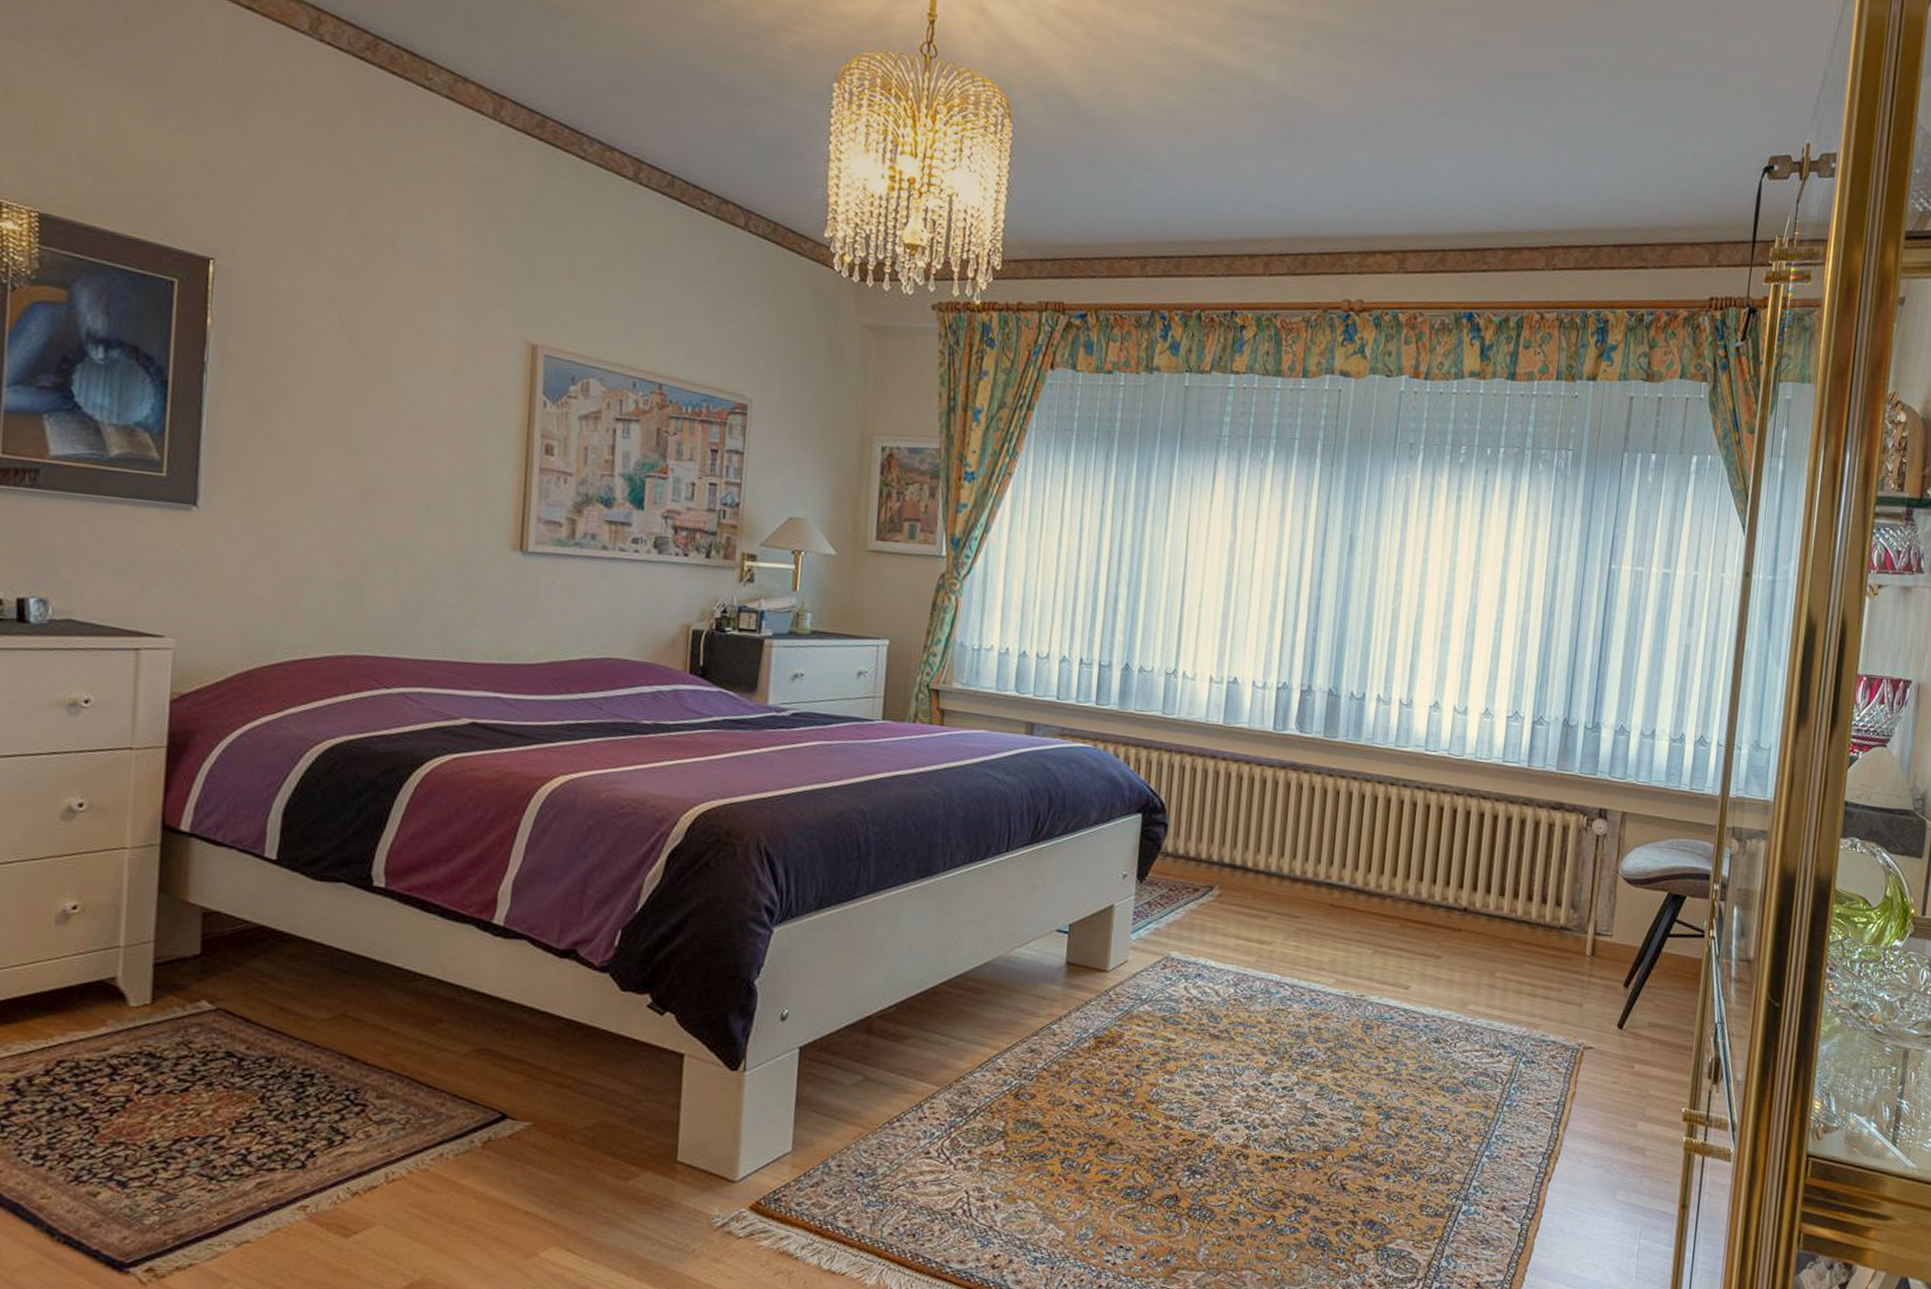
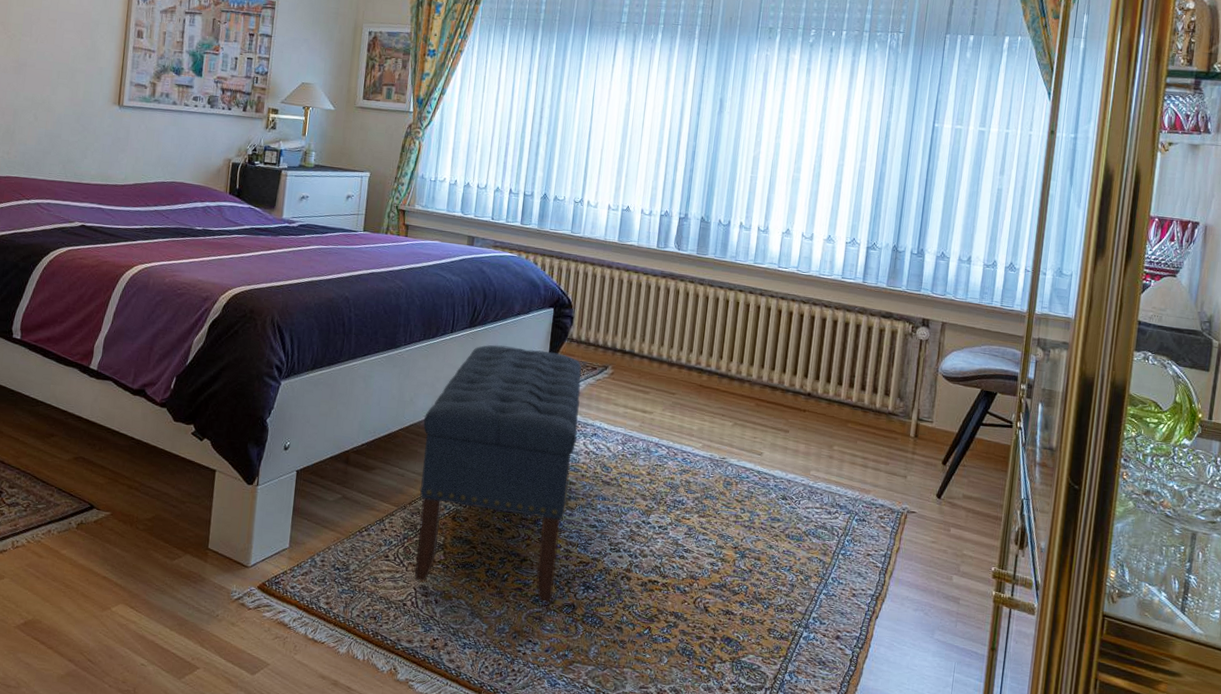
bench: none [965,865,1180,1198] -> present [414,344,581,604]

